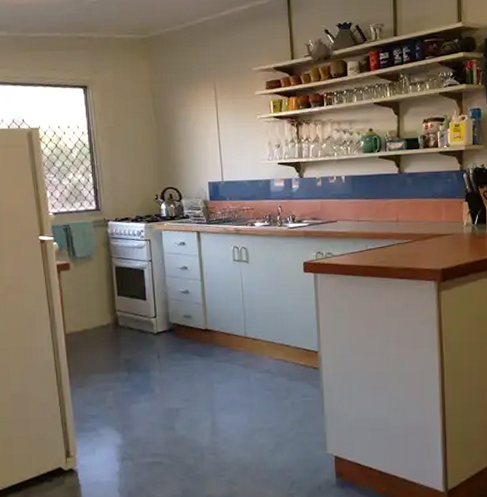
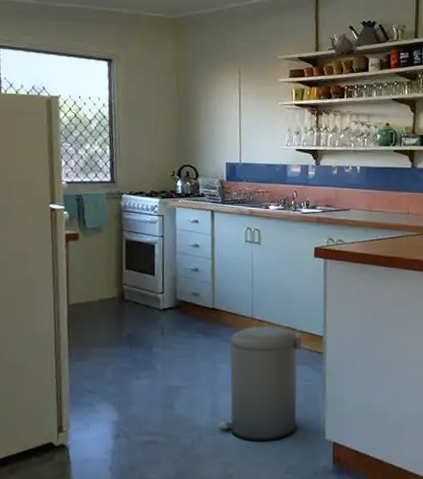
pedal bin: none [219,344,298,460] -> present [218,326,302,443]

